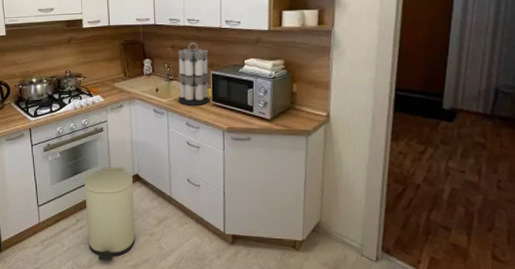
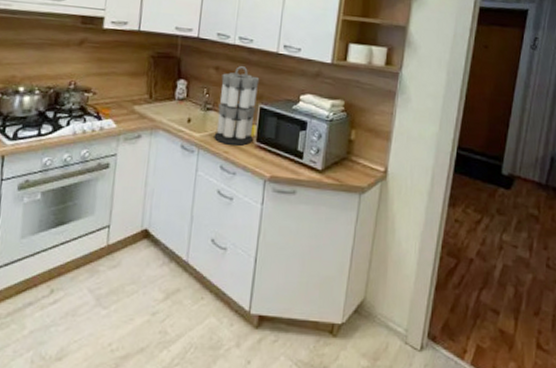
pedal bin: present [84,166,136,261] -> none [62,216,140,351]

